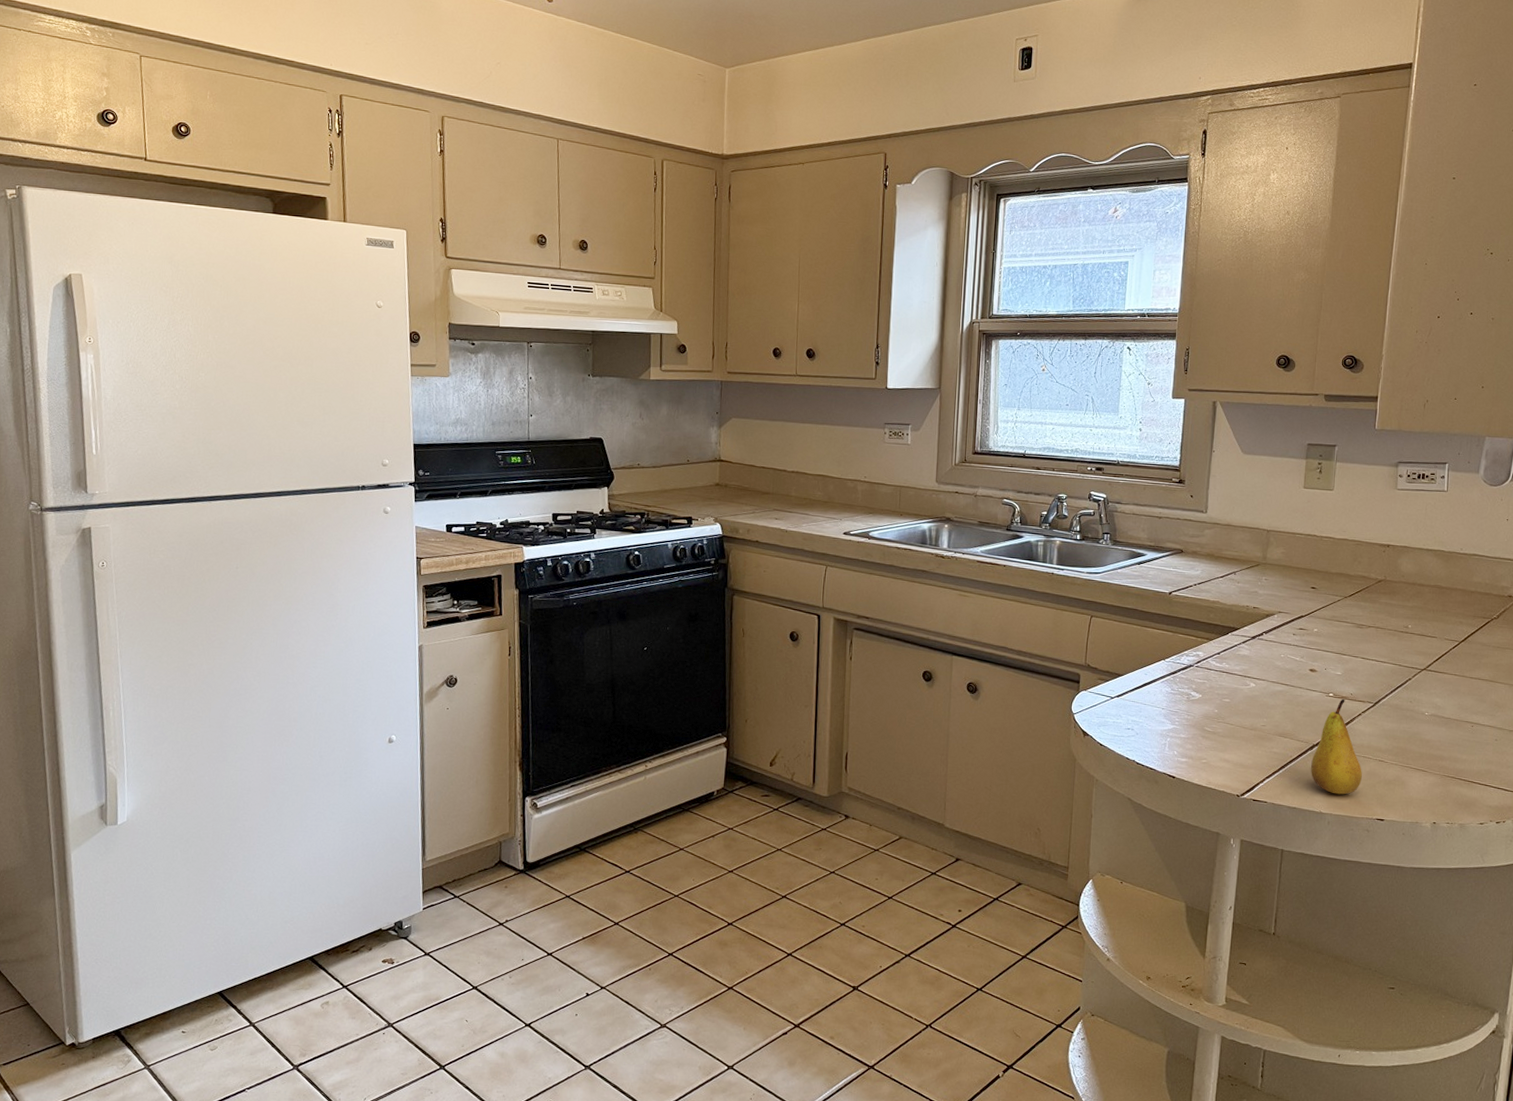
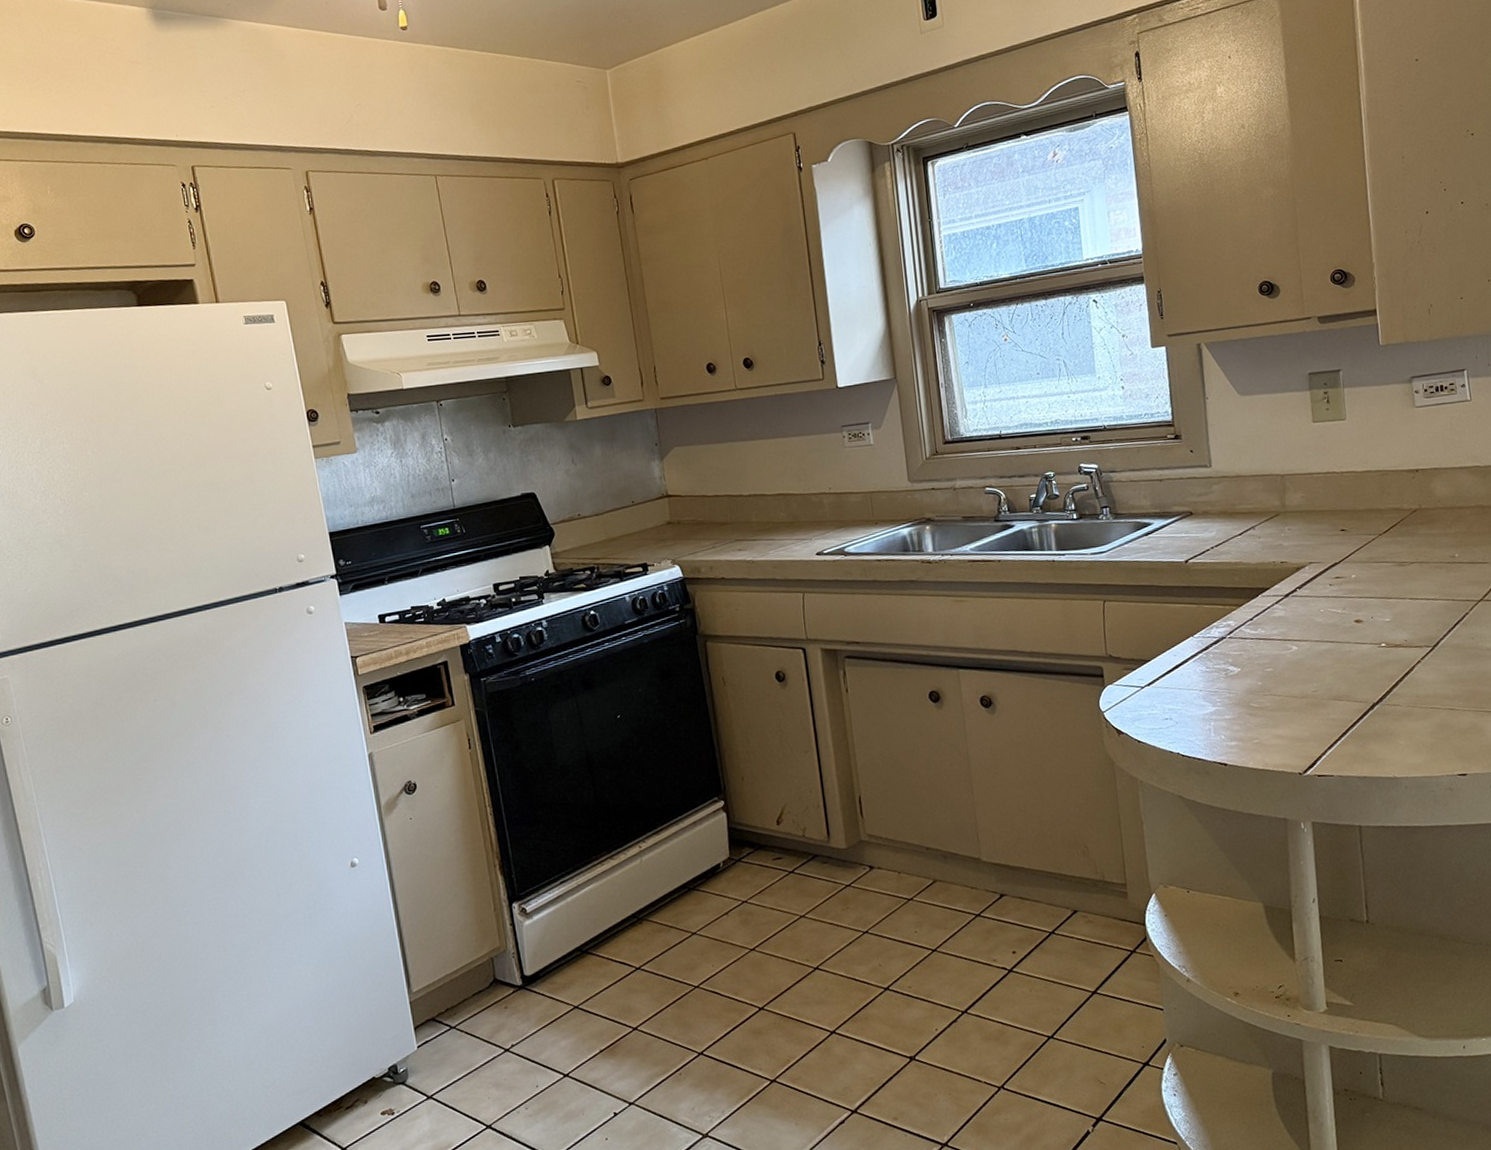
fruit: present [1311,698,1362,795] -> none [1374,647,1434,755]

